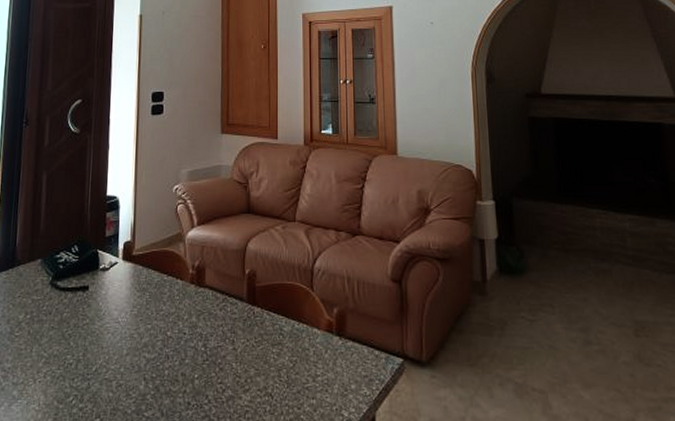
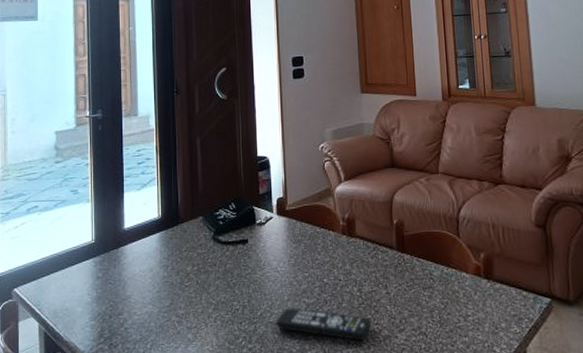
remote control: none [111,363,215,401] -> present [276,308,372,340]

